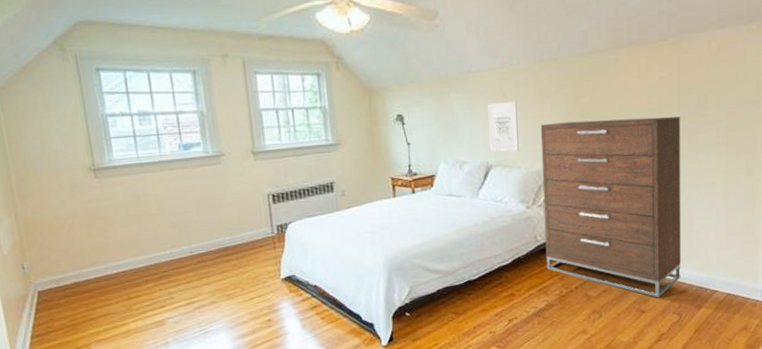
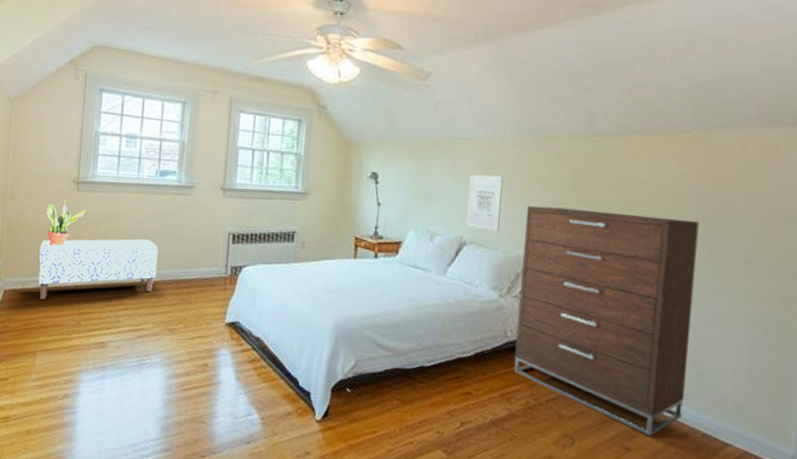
potted plant: none [65,189,111,239] -> present [47,200,86,247]
bench: none [67,214,202,293] -> present [38,239,158,300]

